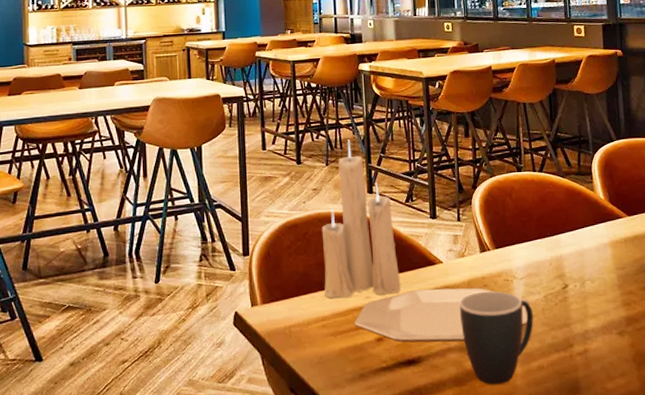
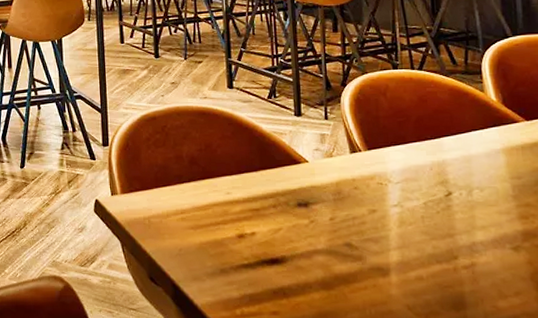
candle: present [321,139,401,298] -> none [180,33,264,192]
plate: present [353,287,530,343] -> none [213,188,407,245]
mug: present [460,291,533,385] -> none [327,194,411,292]

